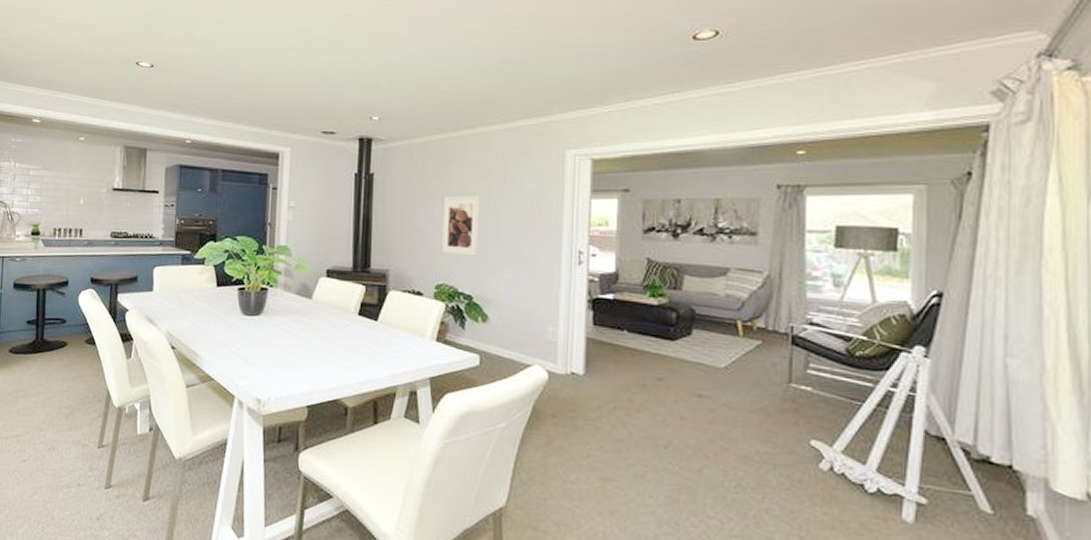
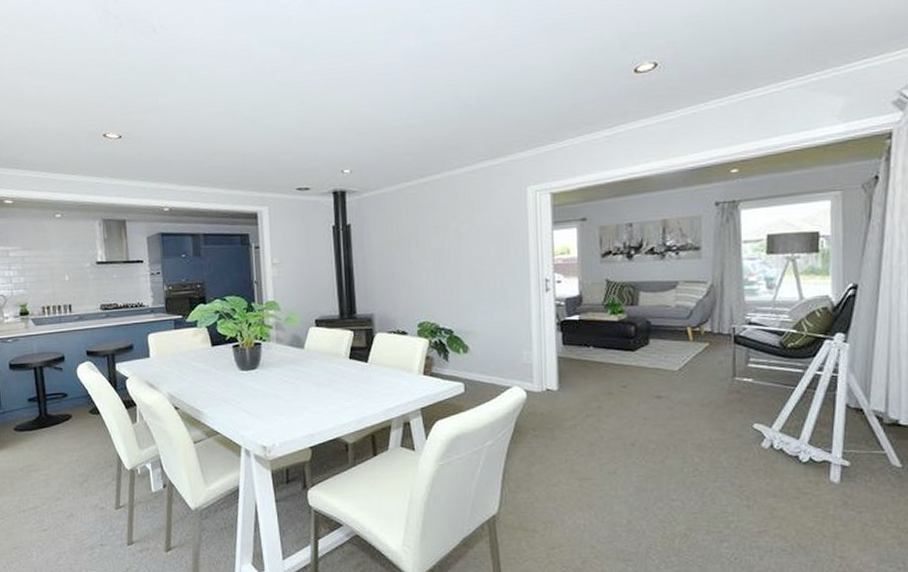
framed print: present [441,196,480,256] -> none [418,237,455,294]

